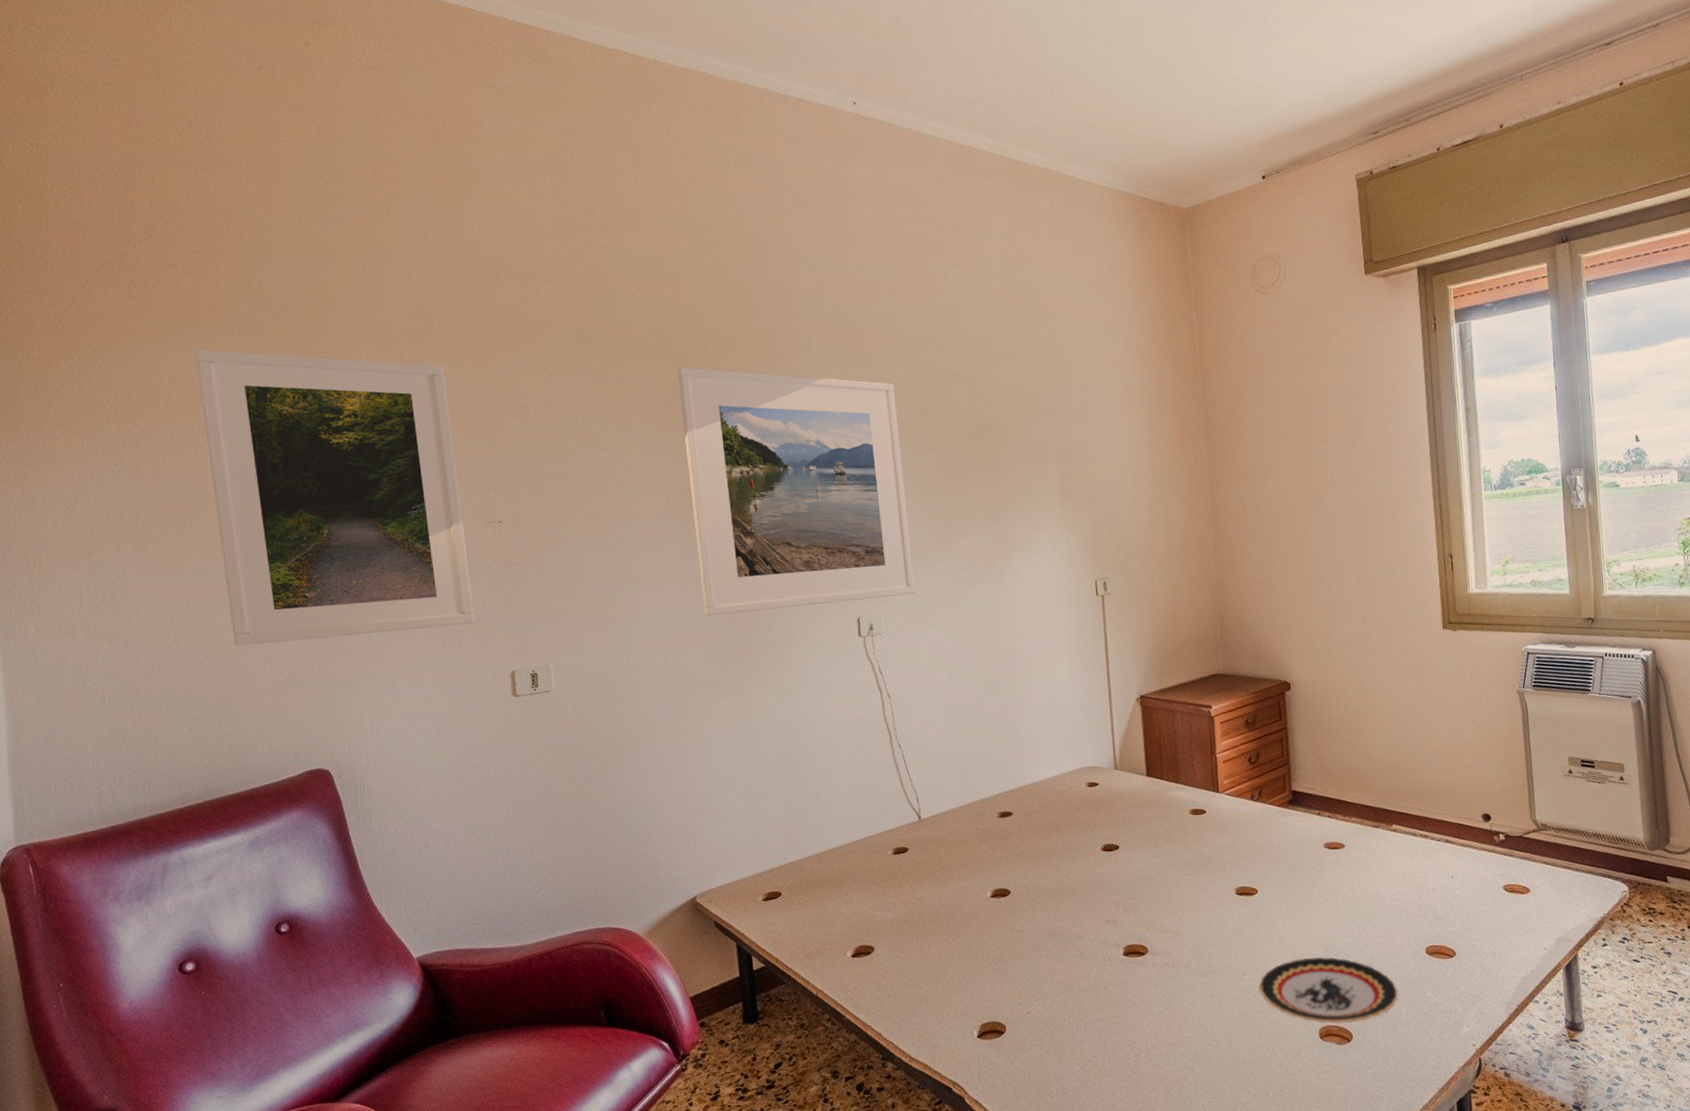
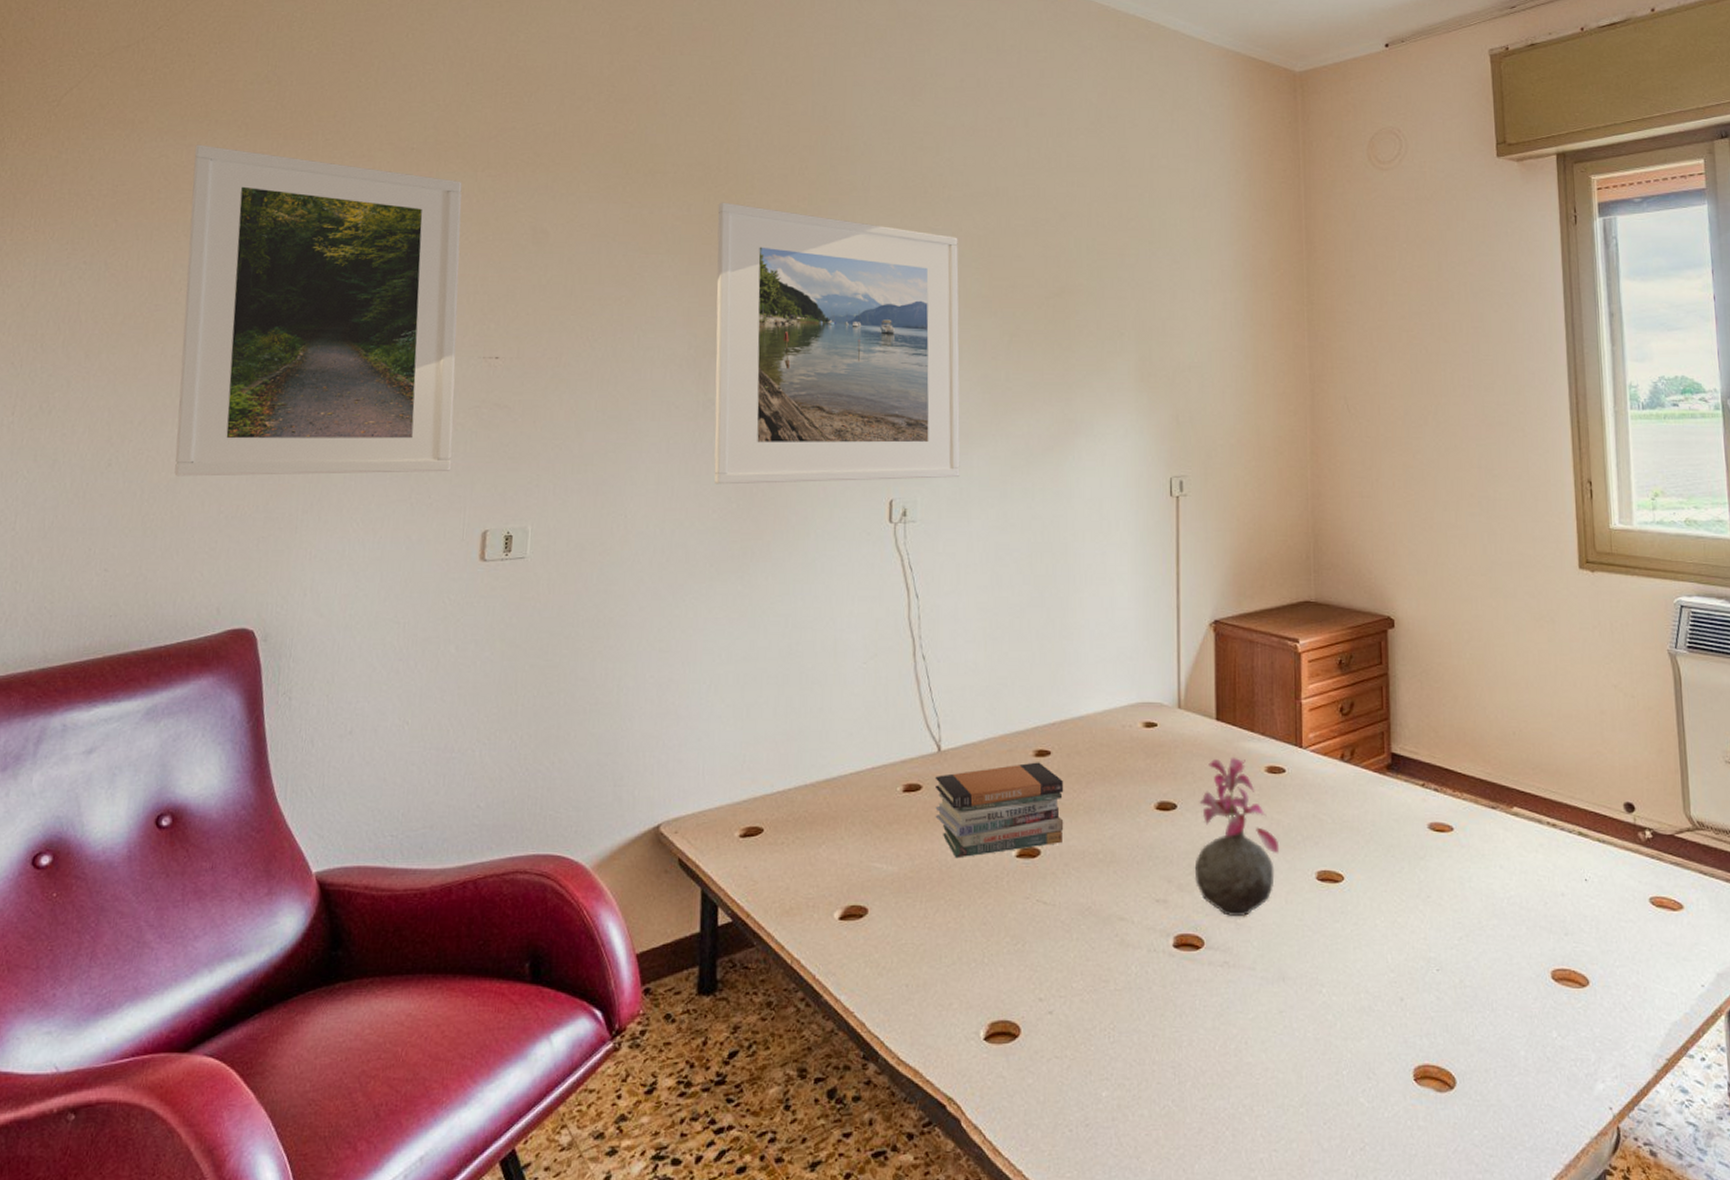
book stack: none [918,821,1028,903] -> present [935,762,1064,859]
vase: none [1136,804,1205,928] -> present [1194,757,1280,917]
plate: present [1260,956,1399,1024] -> none [1341,971,1516,1064]

